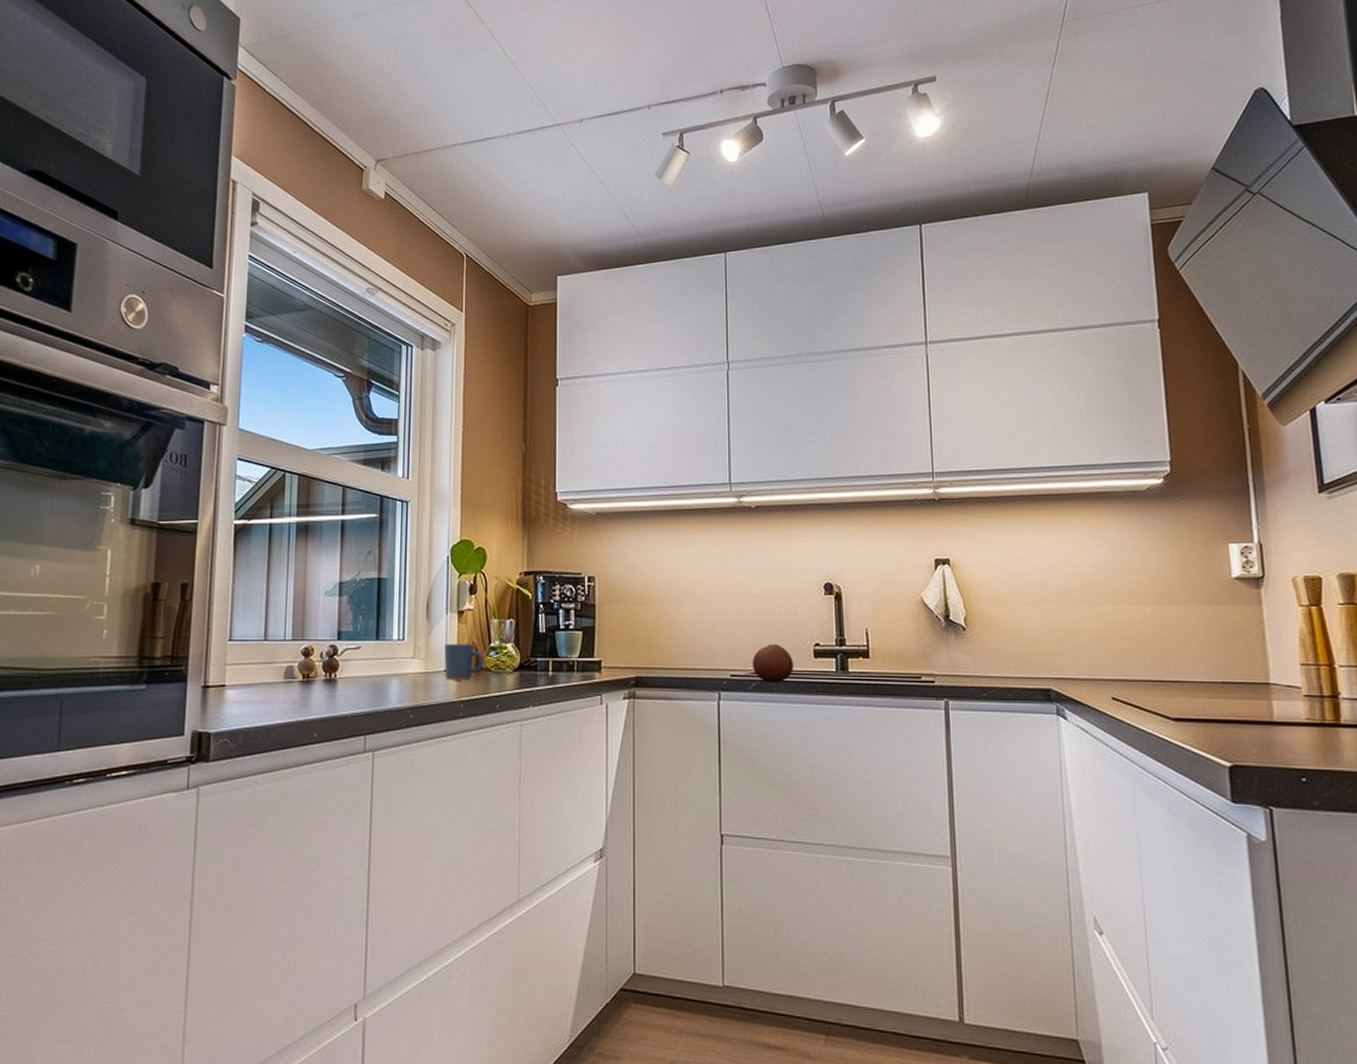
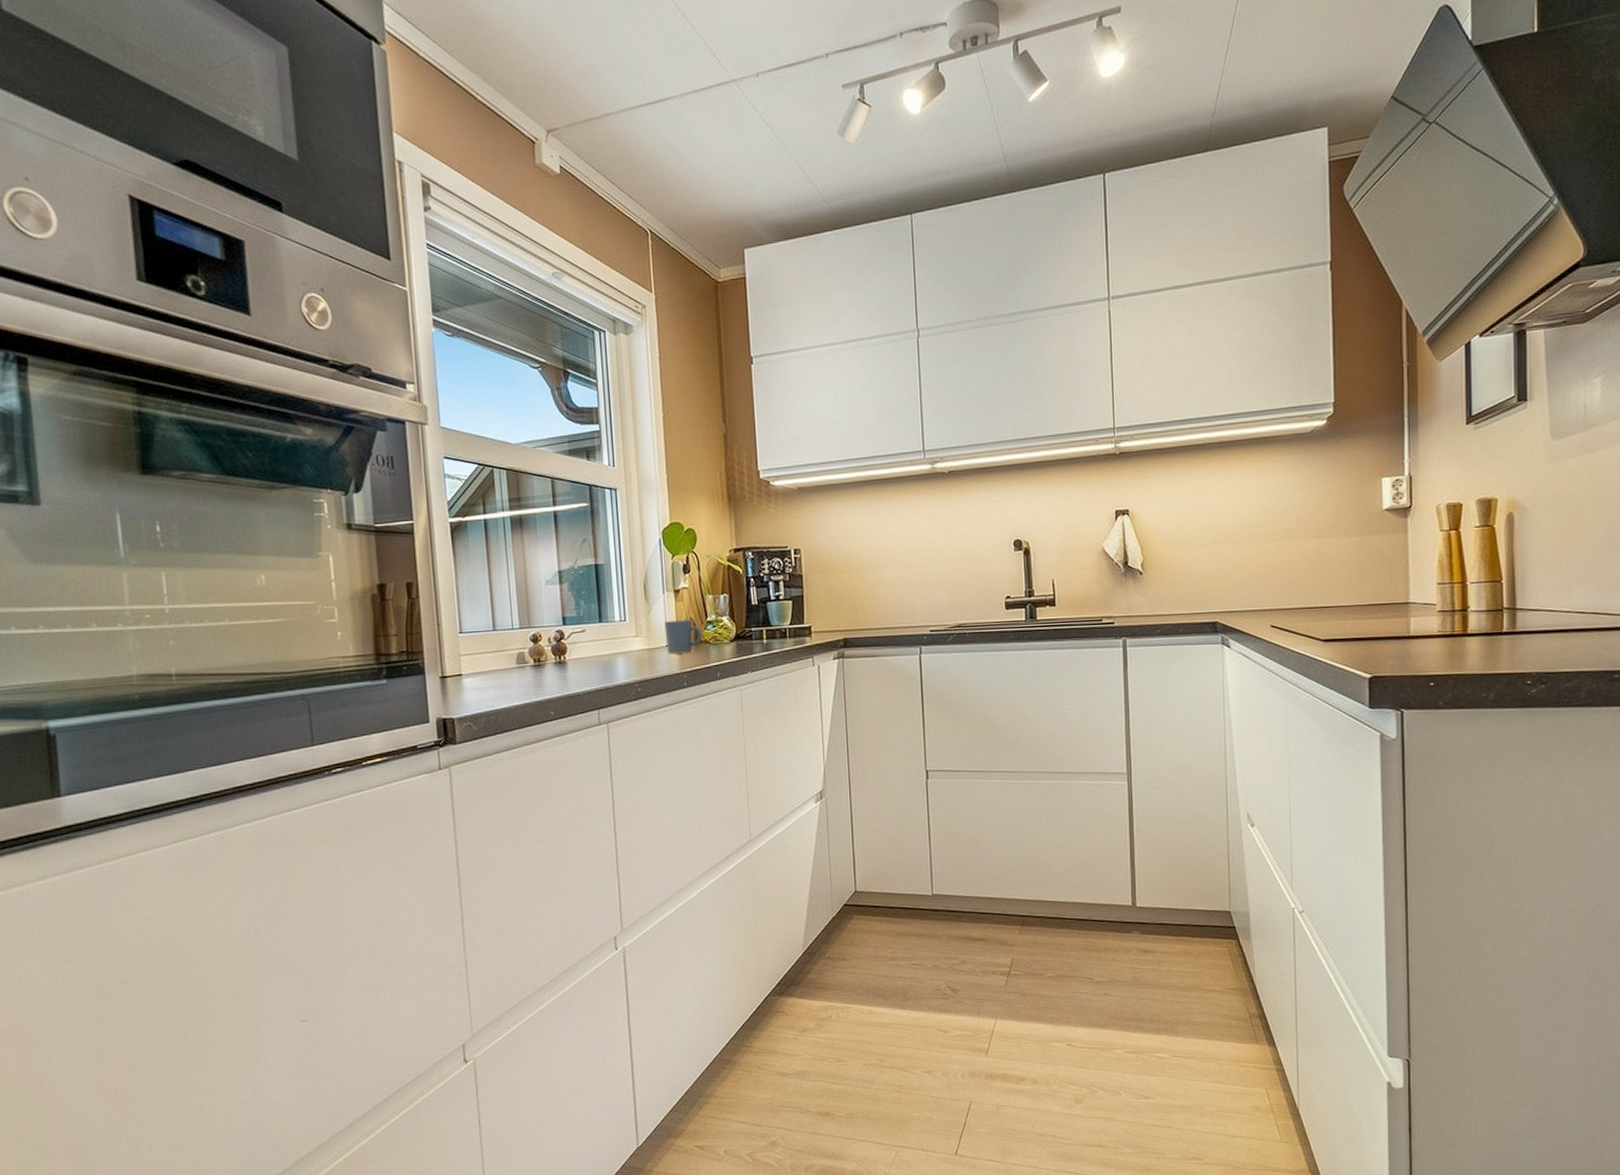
fruit: present [752,644,793,683] -> none [949,599,987,635]

